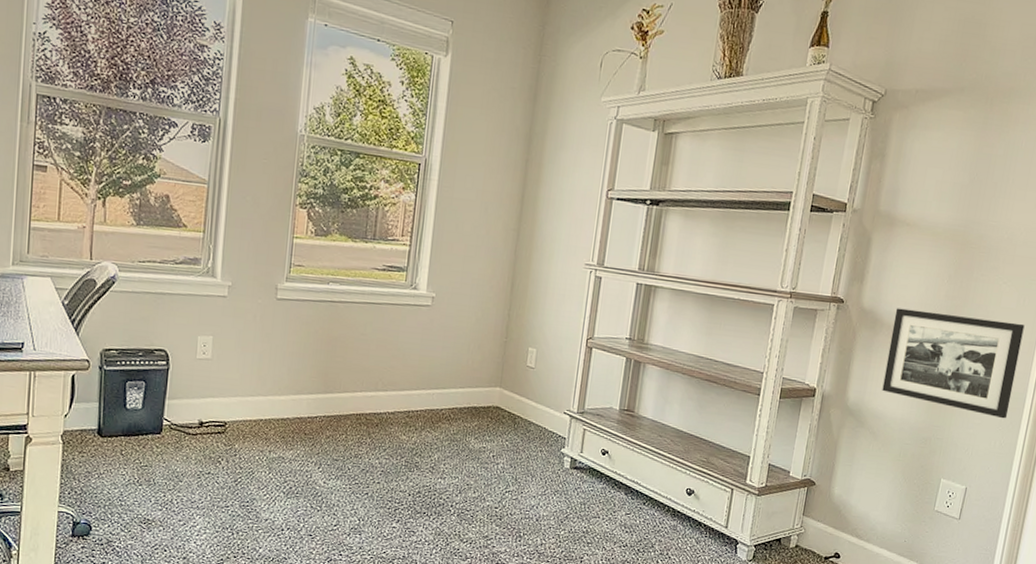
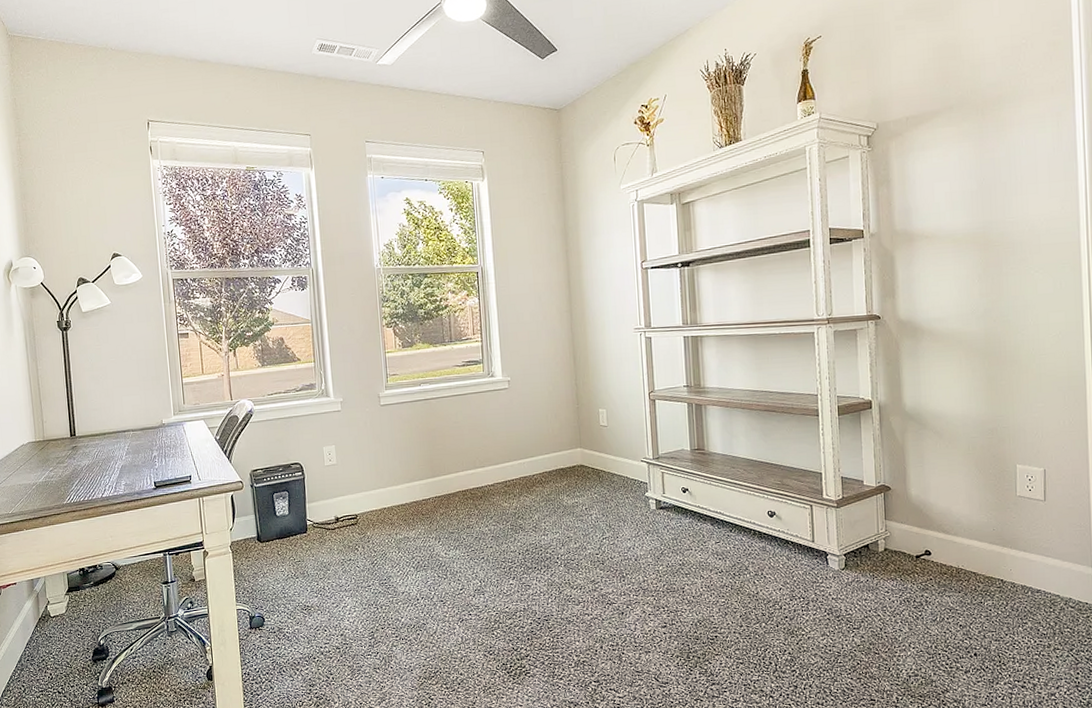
picture frame: present [882,308,1025,419] -> none [933,306,1071,398]

